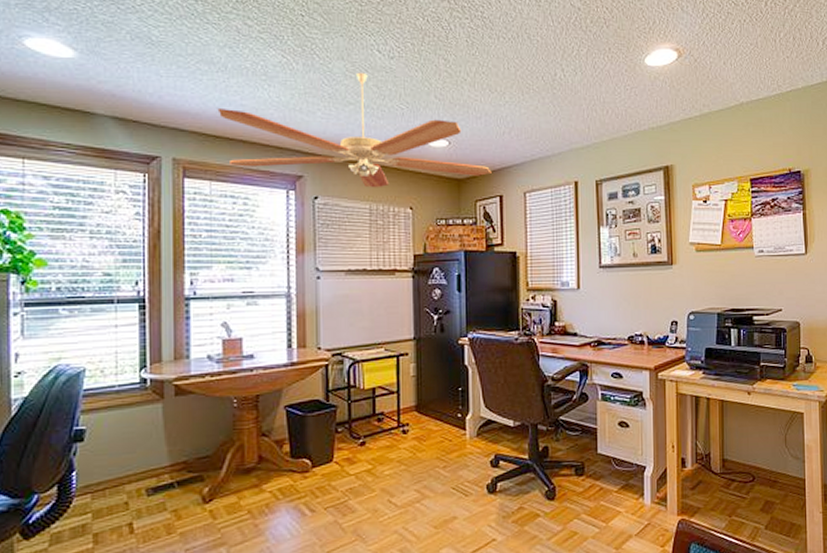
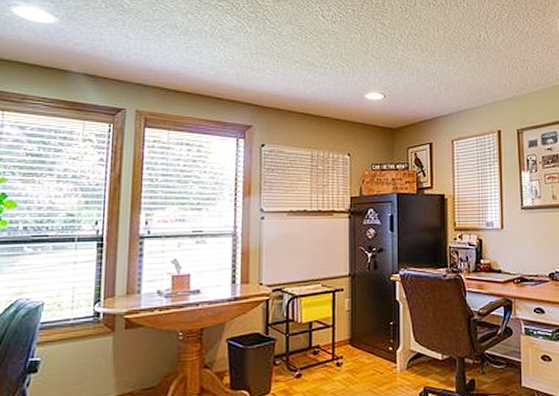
ceiling fan: present [217,72,492,188] -> none [178,34,422,137]

